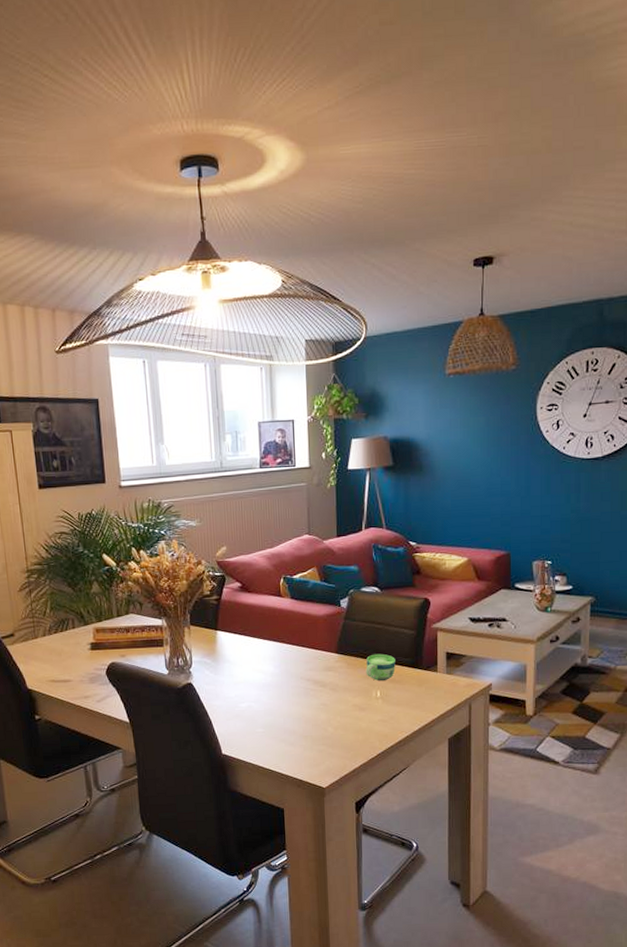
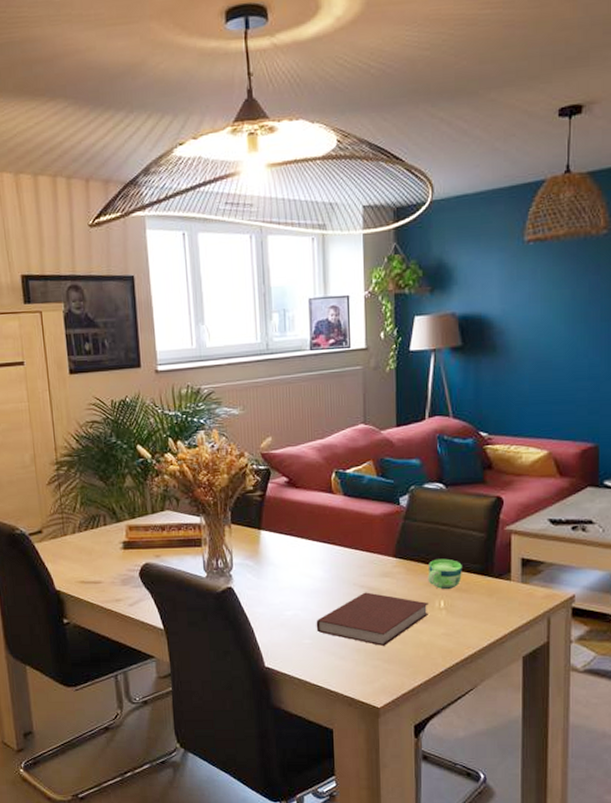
notebook: none [267,685,367,732] -> present [316,592,428,646]

